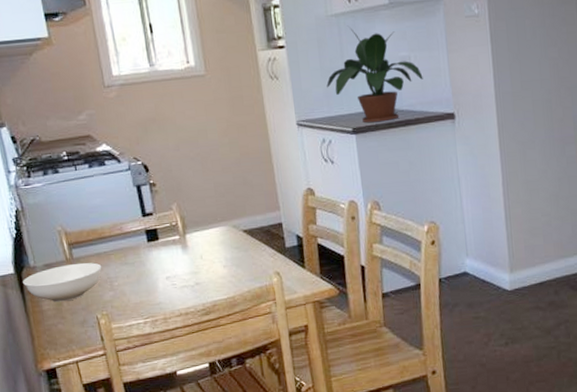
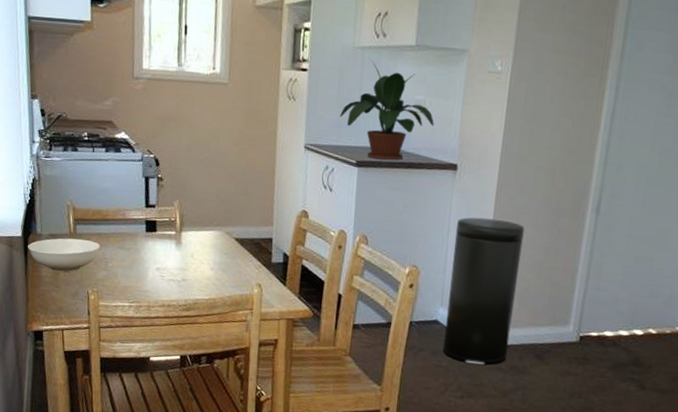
pedal bin: none [465,159,543,309] -> present [443,217,525,366]

